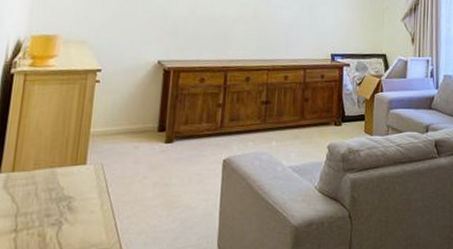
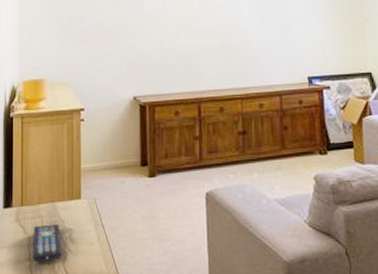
remote control: none [19,192,57,234] -> present [32,224,62,263]

